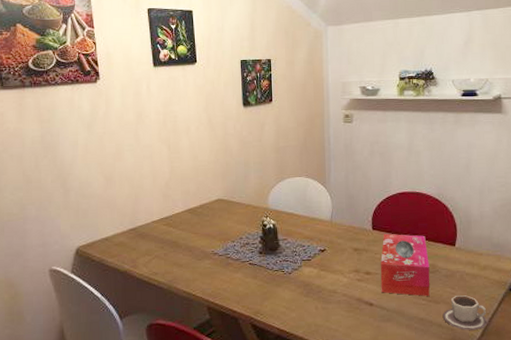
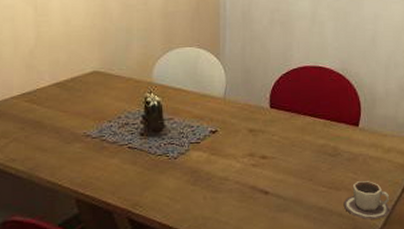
tissue box: present [380,234,430,296] -> none [277,113,331,183]

